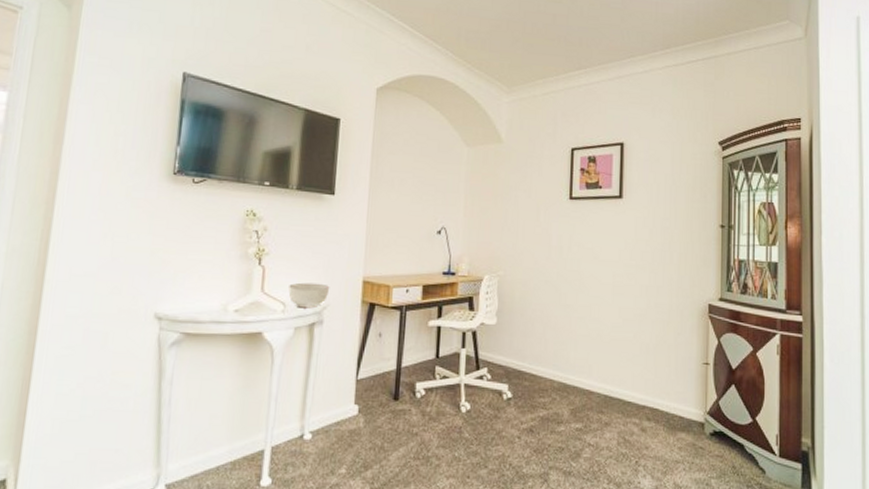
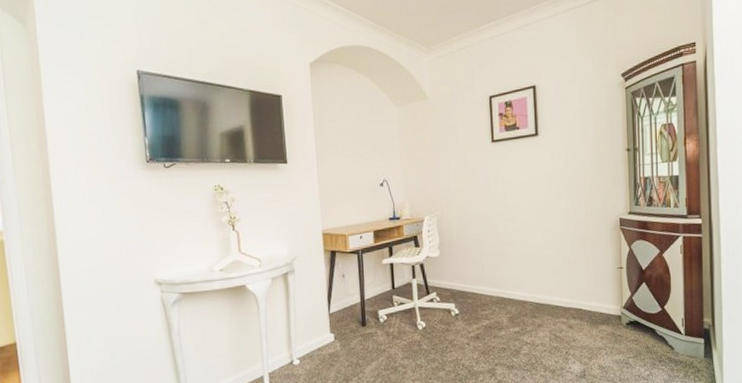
bowl: present [288,282,330,309] -> none [261,239,296,262]

